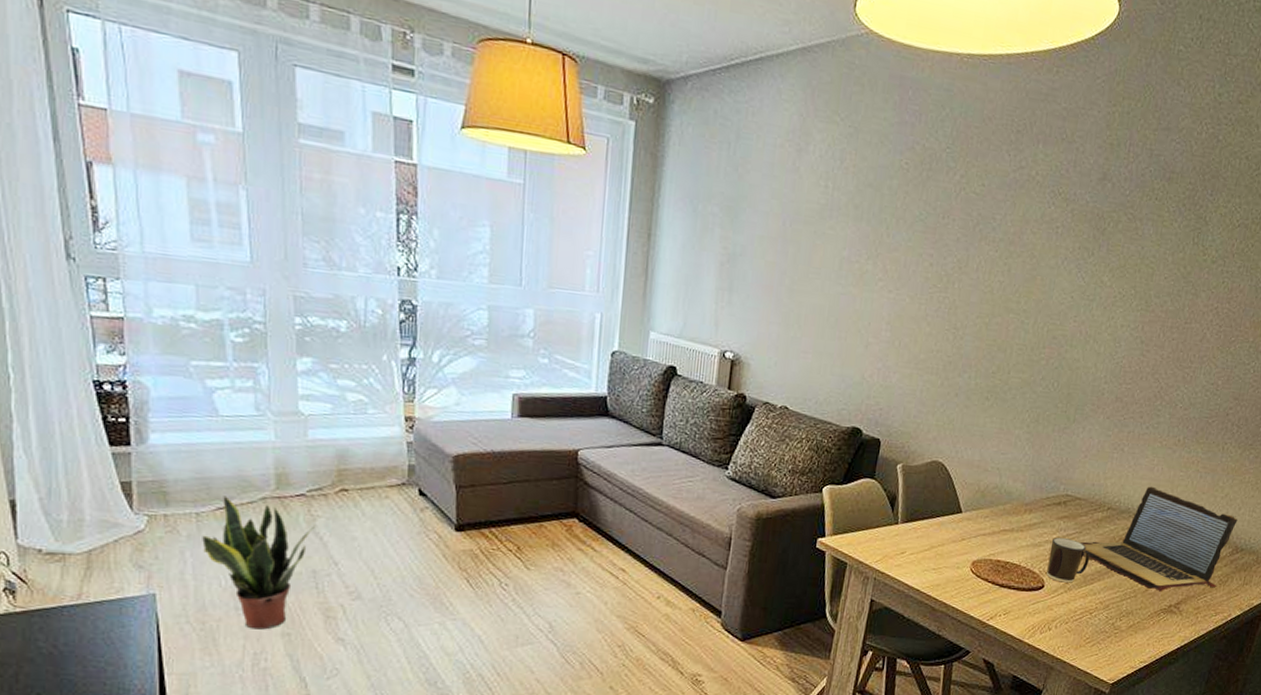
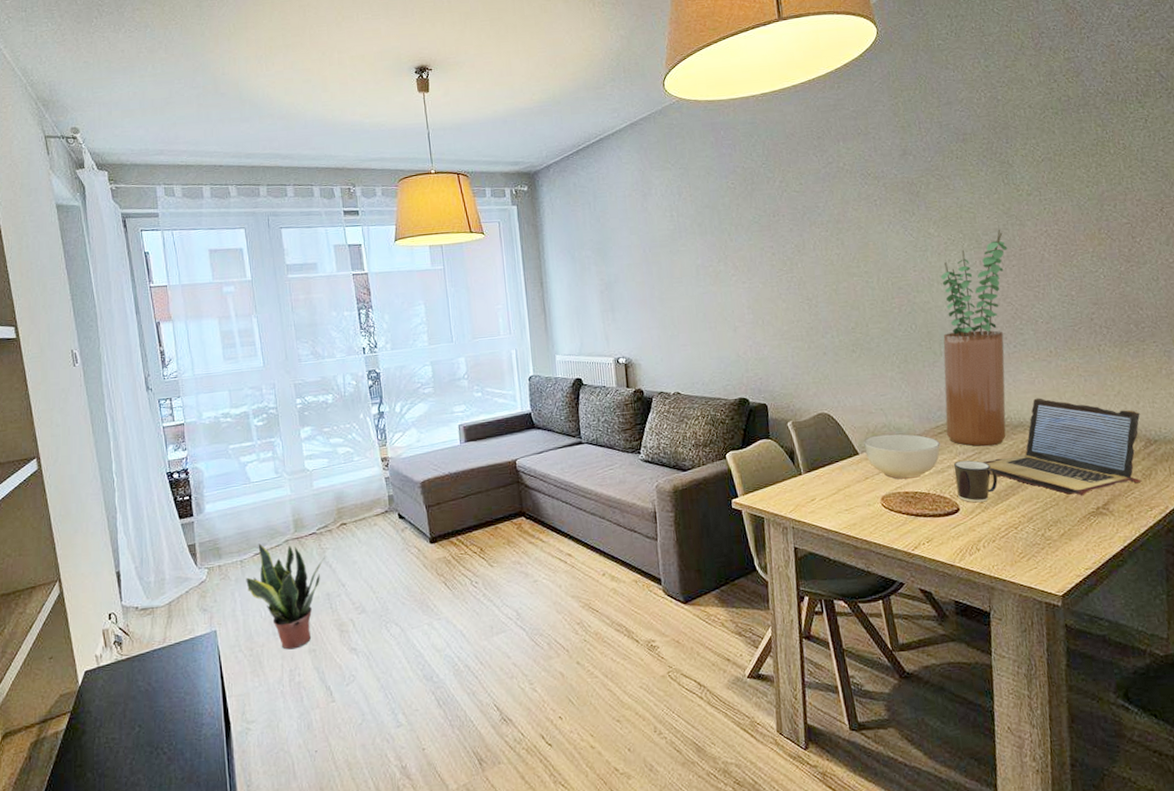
bowl: none [969,495,1047,549] -> present [864,433,941,480]
vase: none [1054,293,1175,527] -> present [940,229,1008,446]

